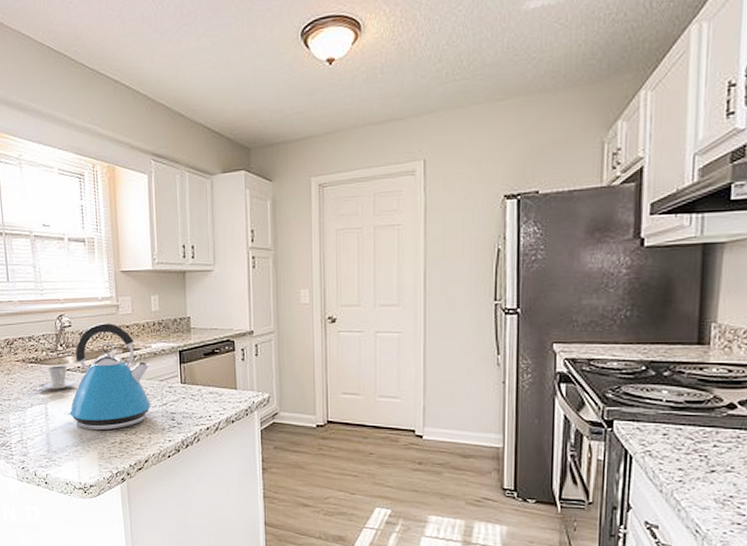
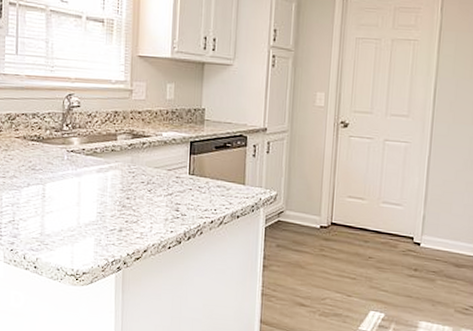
cappuccino: present [38,365,77,390] -> none [38,145,80,171]
kettle: present [63,323,151,431] -> none [62,106,159,217]

